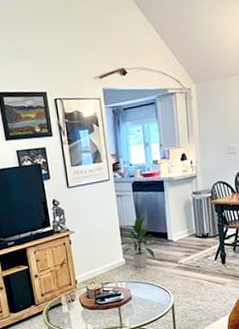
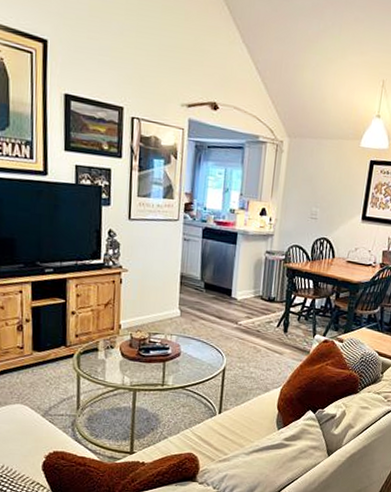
indoor plant: present [118,215,156,268] -> none [175,266,218,324]

